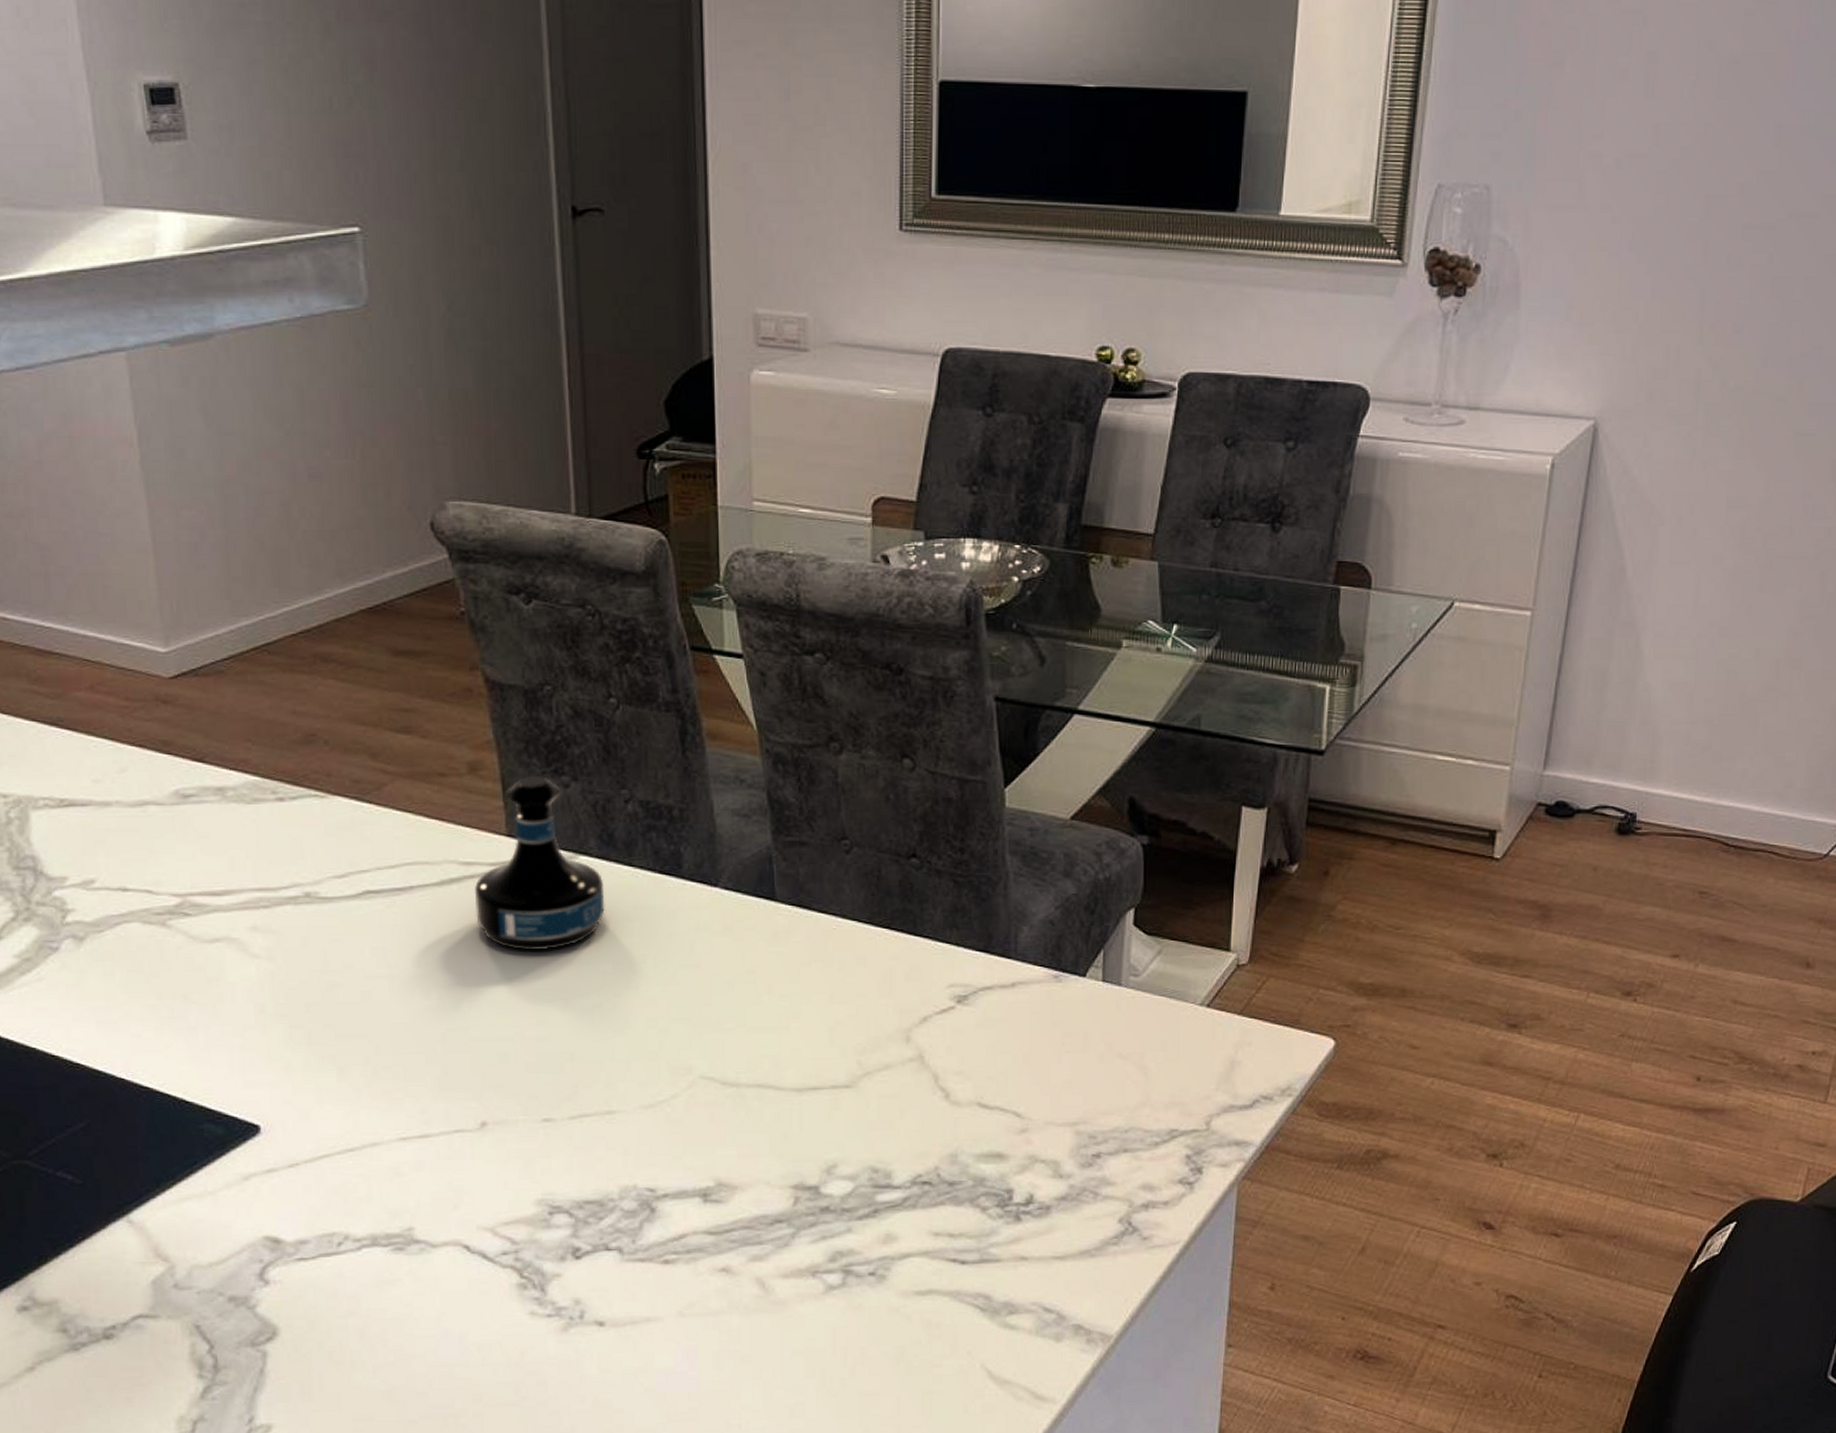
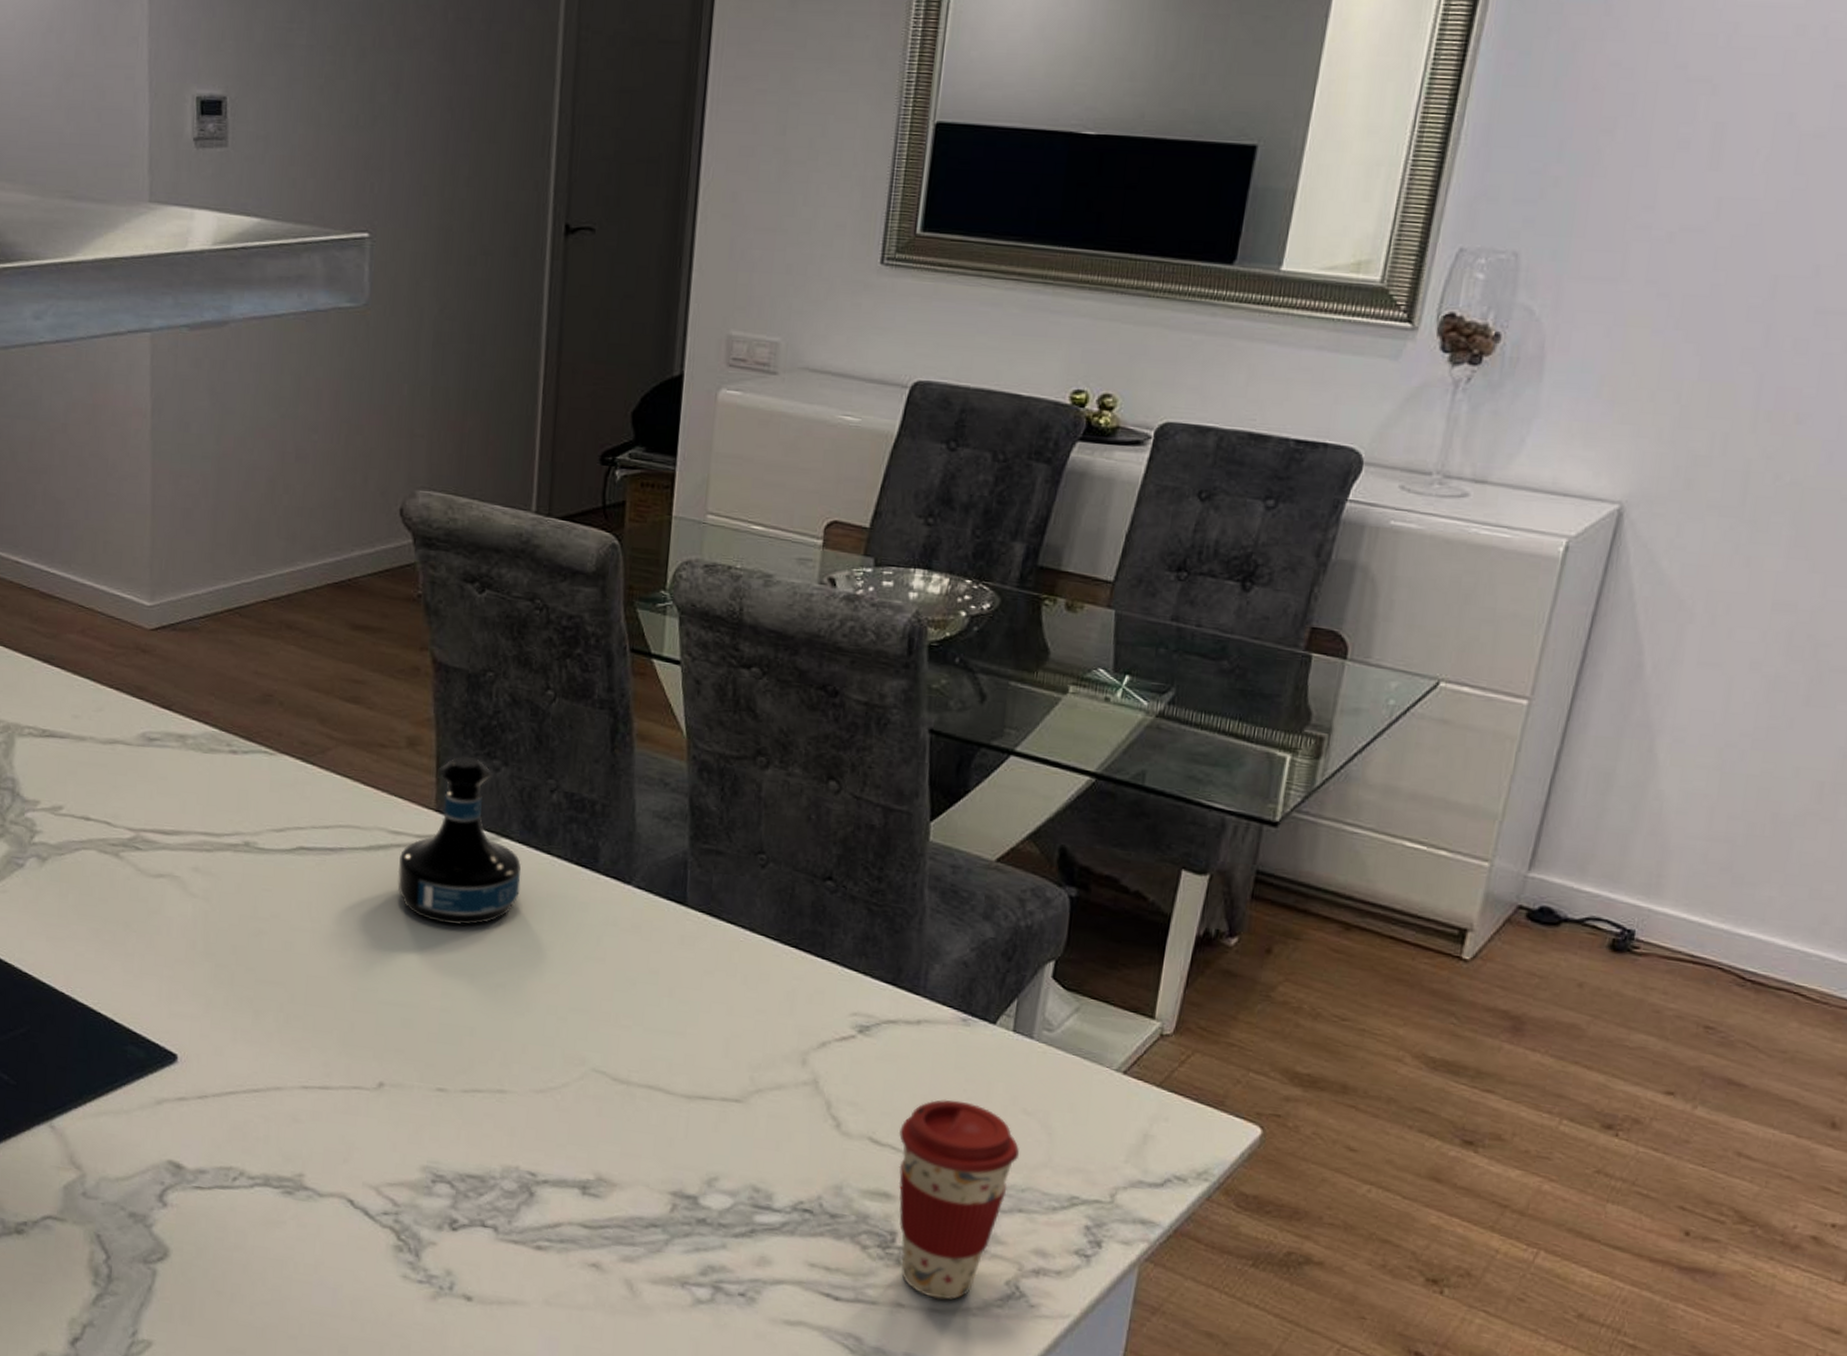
coffee cup: none [1005,1055,1120,1246] -> present [898,1099,1020,1300]

